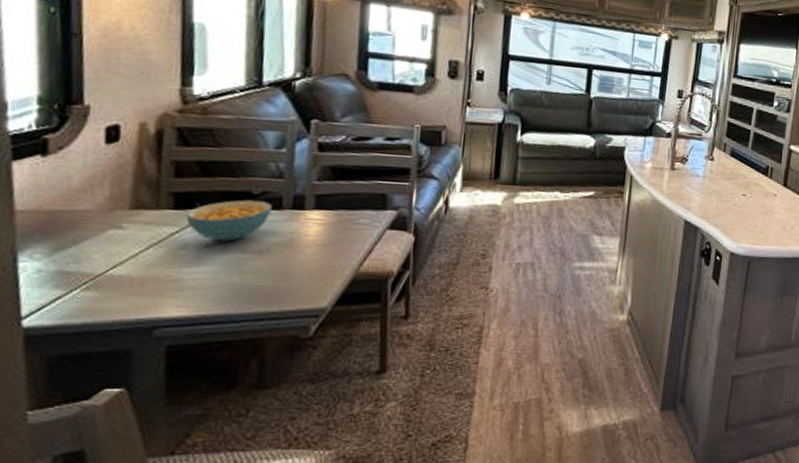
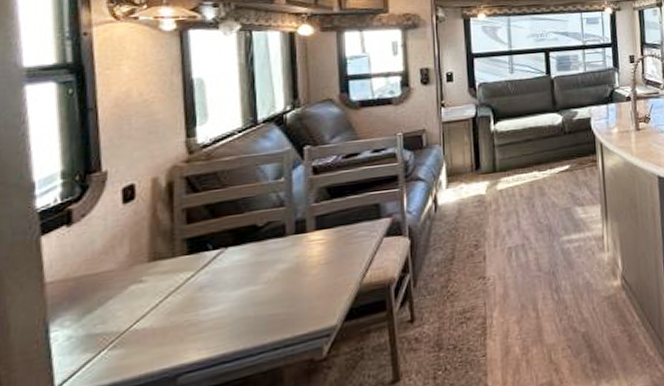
cereal bowl: present [186,199,272,242] -> none [200,231,276,278]

